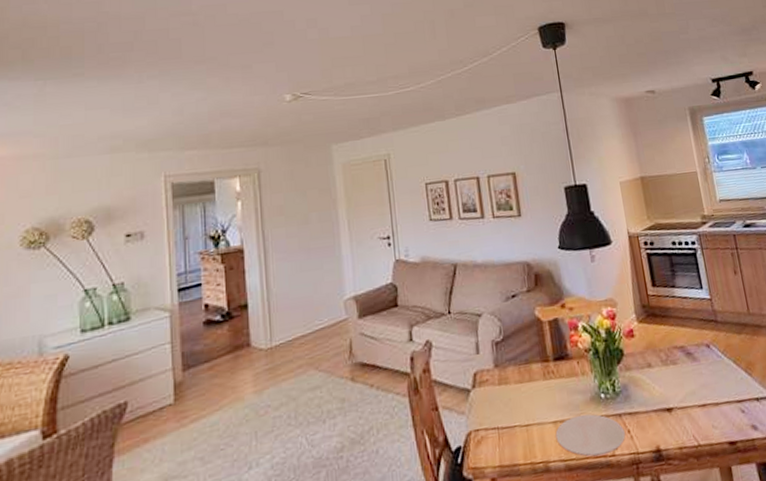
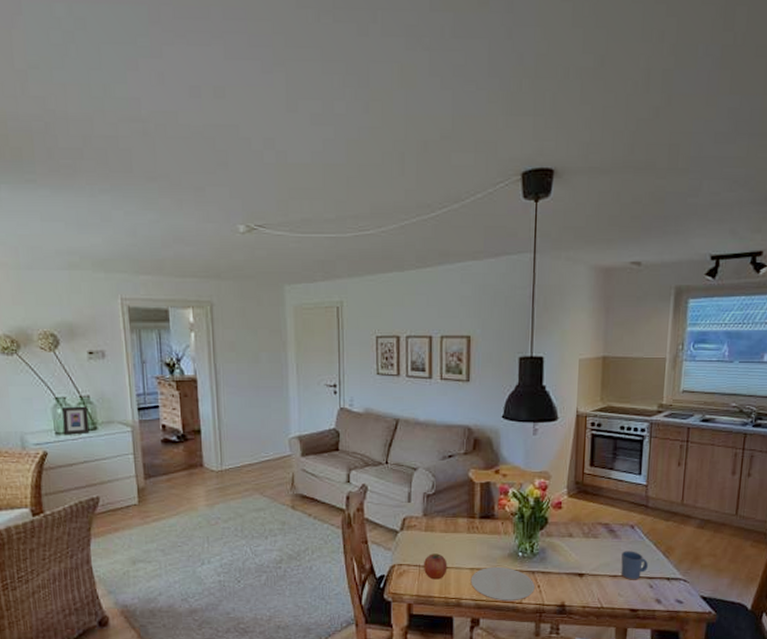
picture frame: none [91,294,121,332] -> present [62,406,90,435]
fruit: none [502,409,529,443] -> present [424,553,448,580]
mug: none [704,373,734,408] -> present [621,551,648,580]

